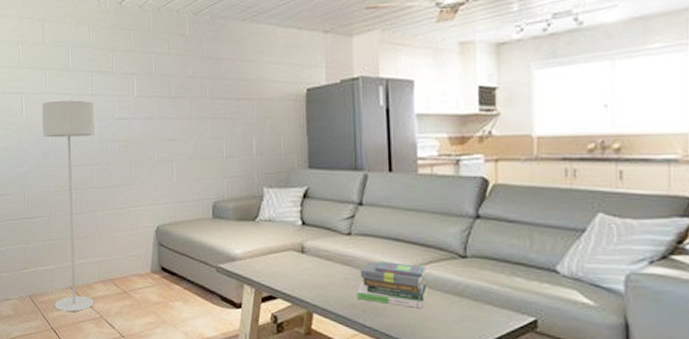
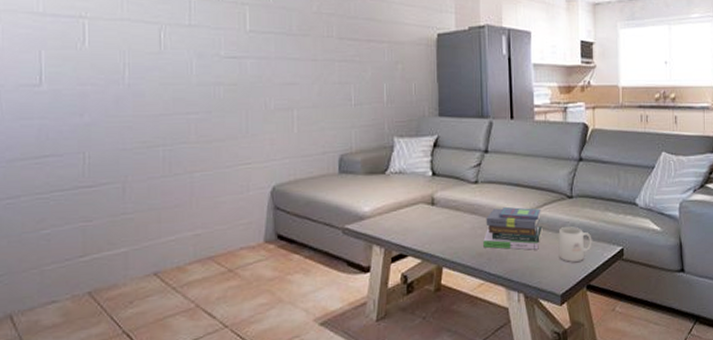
floor lamp: present [42,100,94,312] -> none [116,31,192,307]
mug: none [447,288,493,327] -> present [558,227,592,262]

